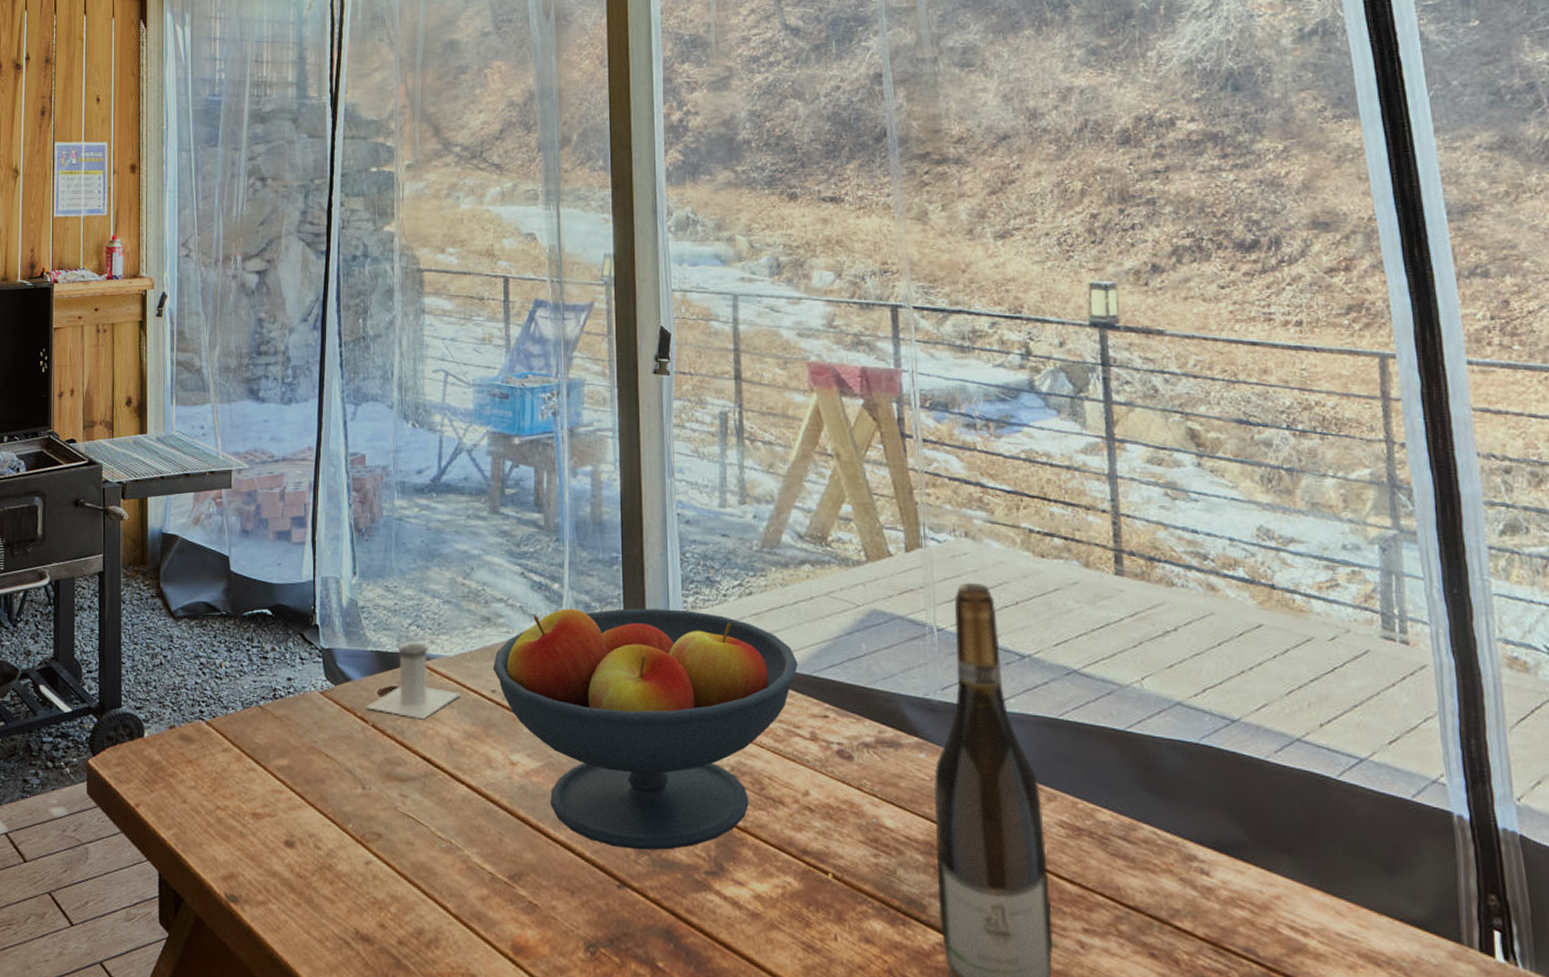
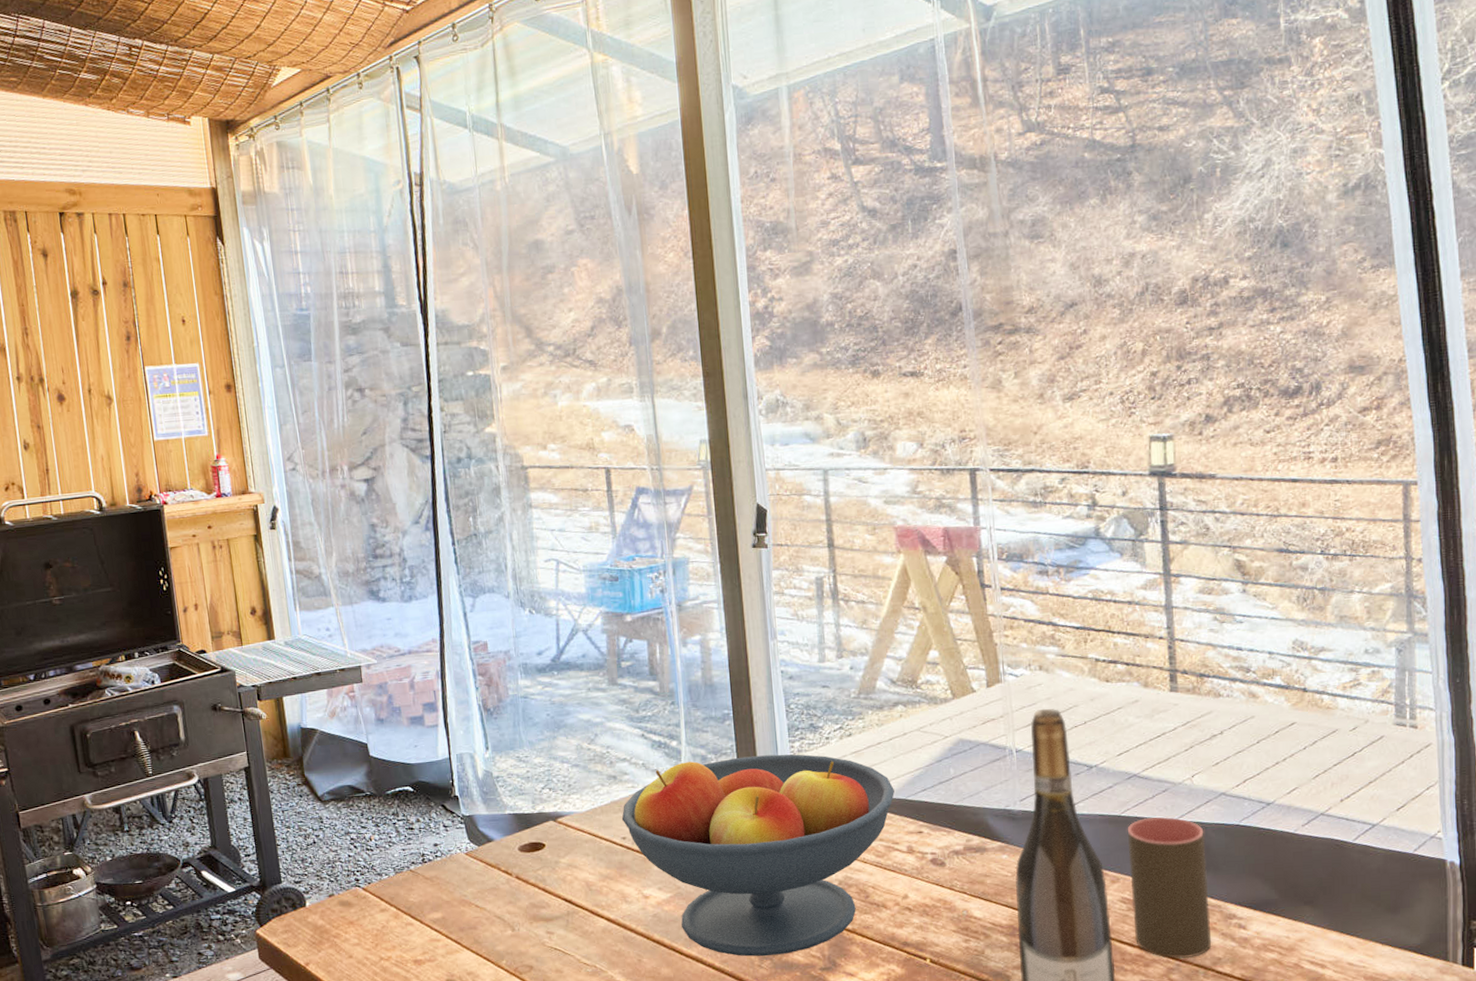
salt shaker: present [365,642,462,720] -> none [508,803,595,868]
cup: none [1065,725,1168,906] -> present [1127,817,1212,959]

